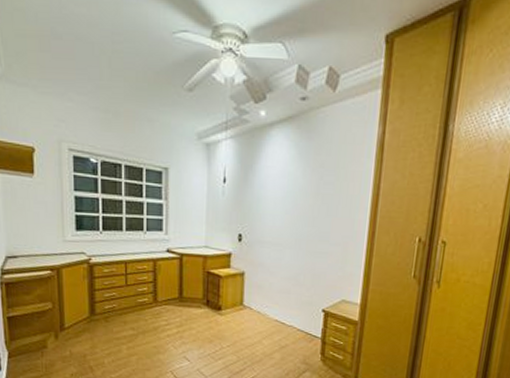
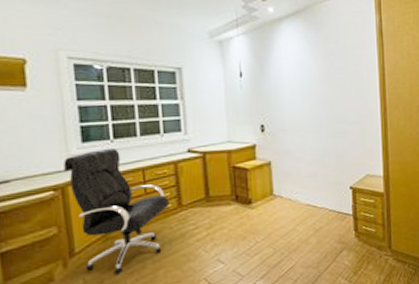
office chair: none [60,238,146,353] -> present [63,147,169,275]

